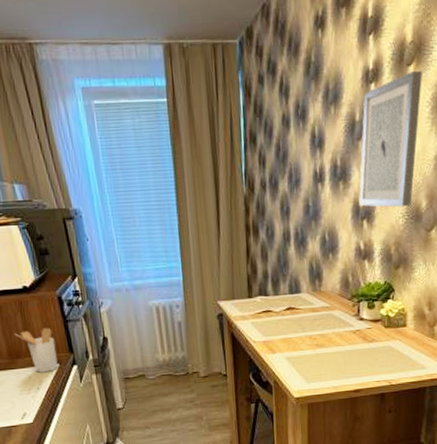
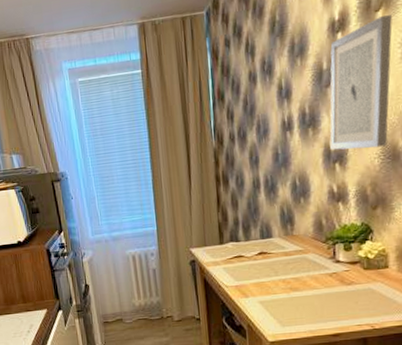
utensil holder: present [15,328,58,373] -> none [10,277,46,317]

